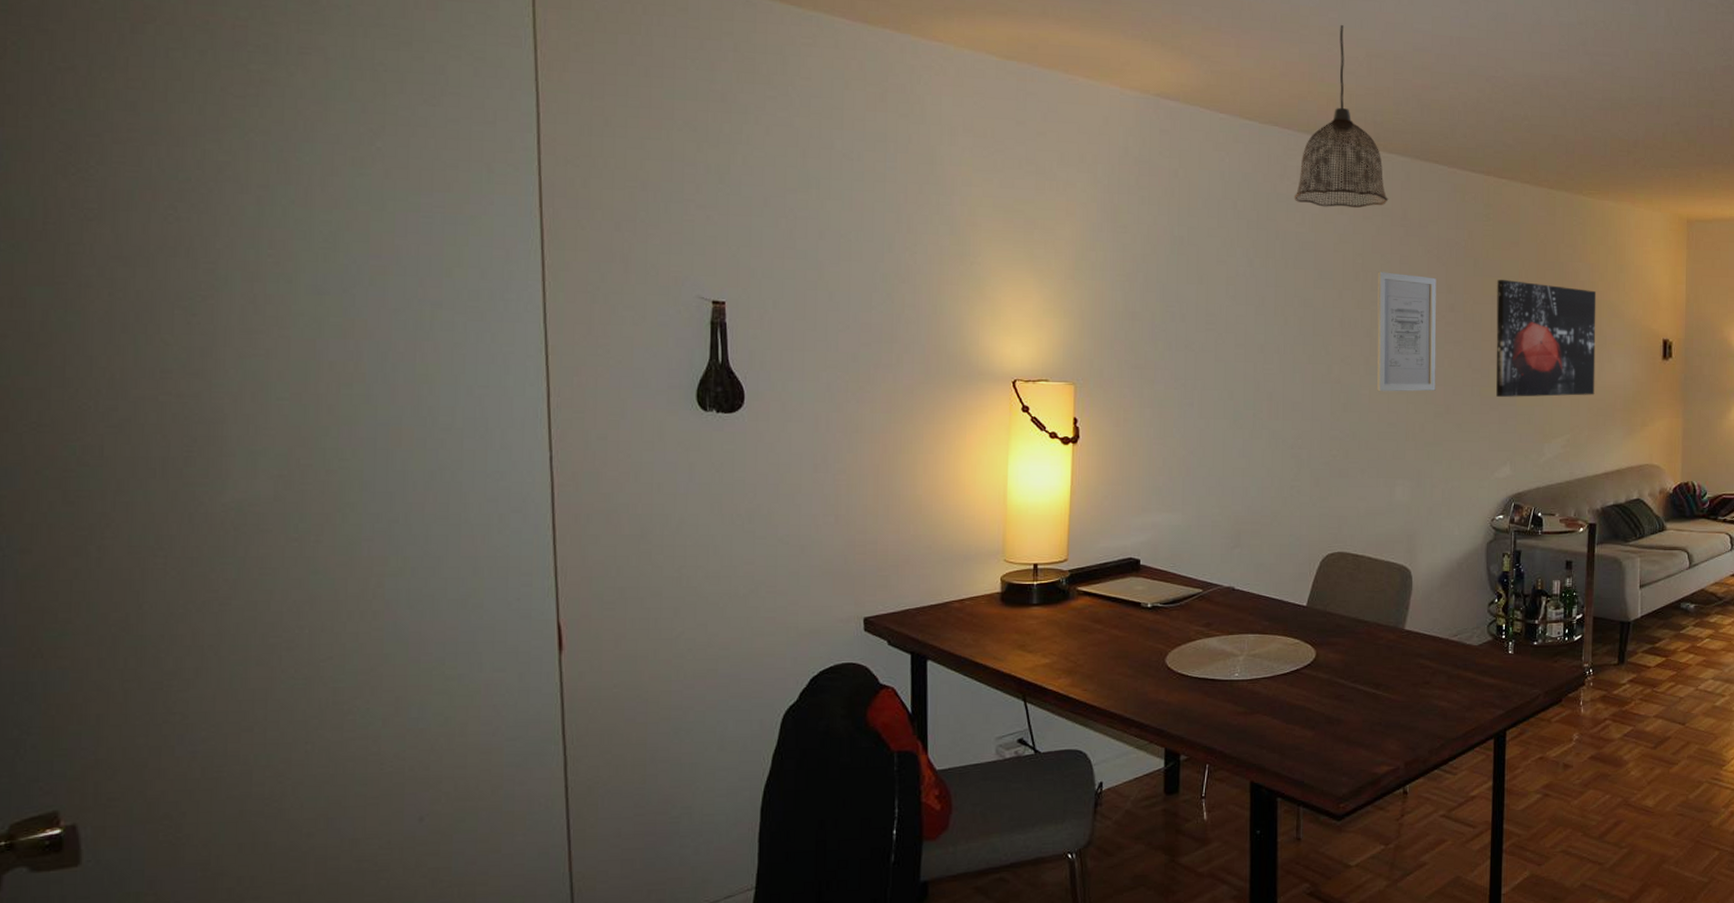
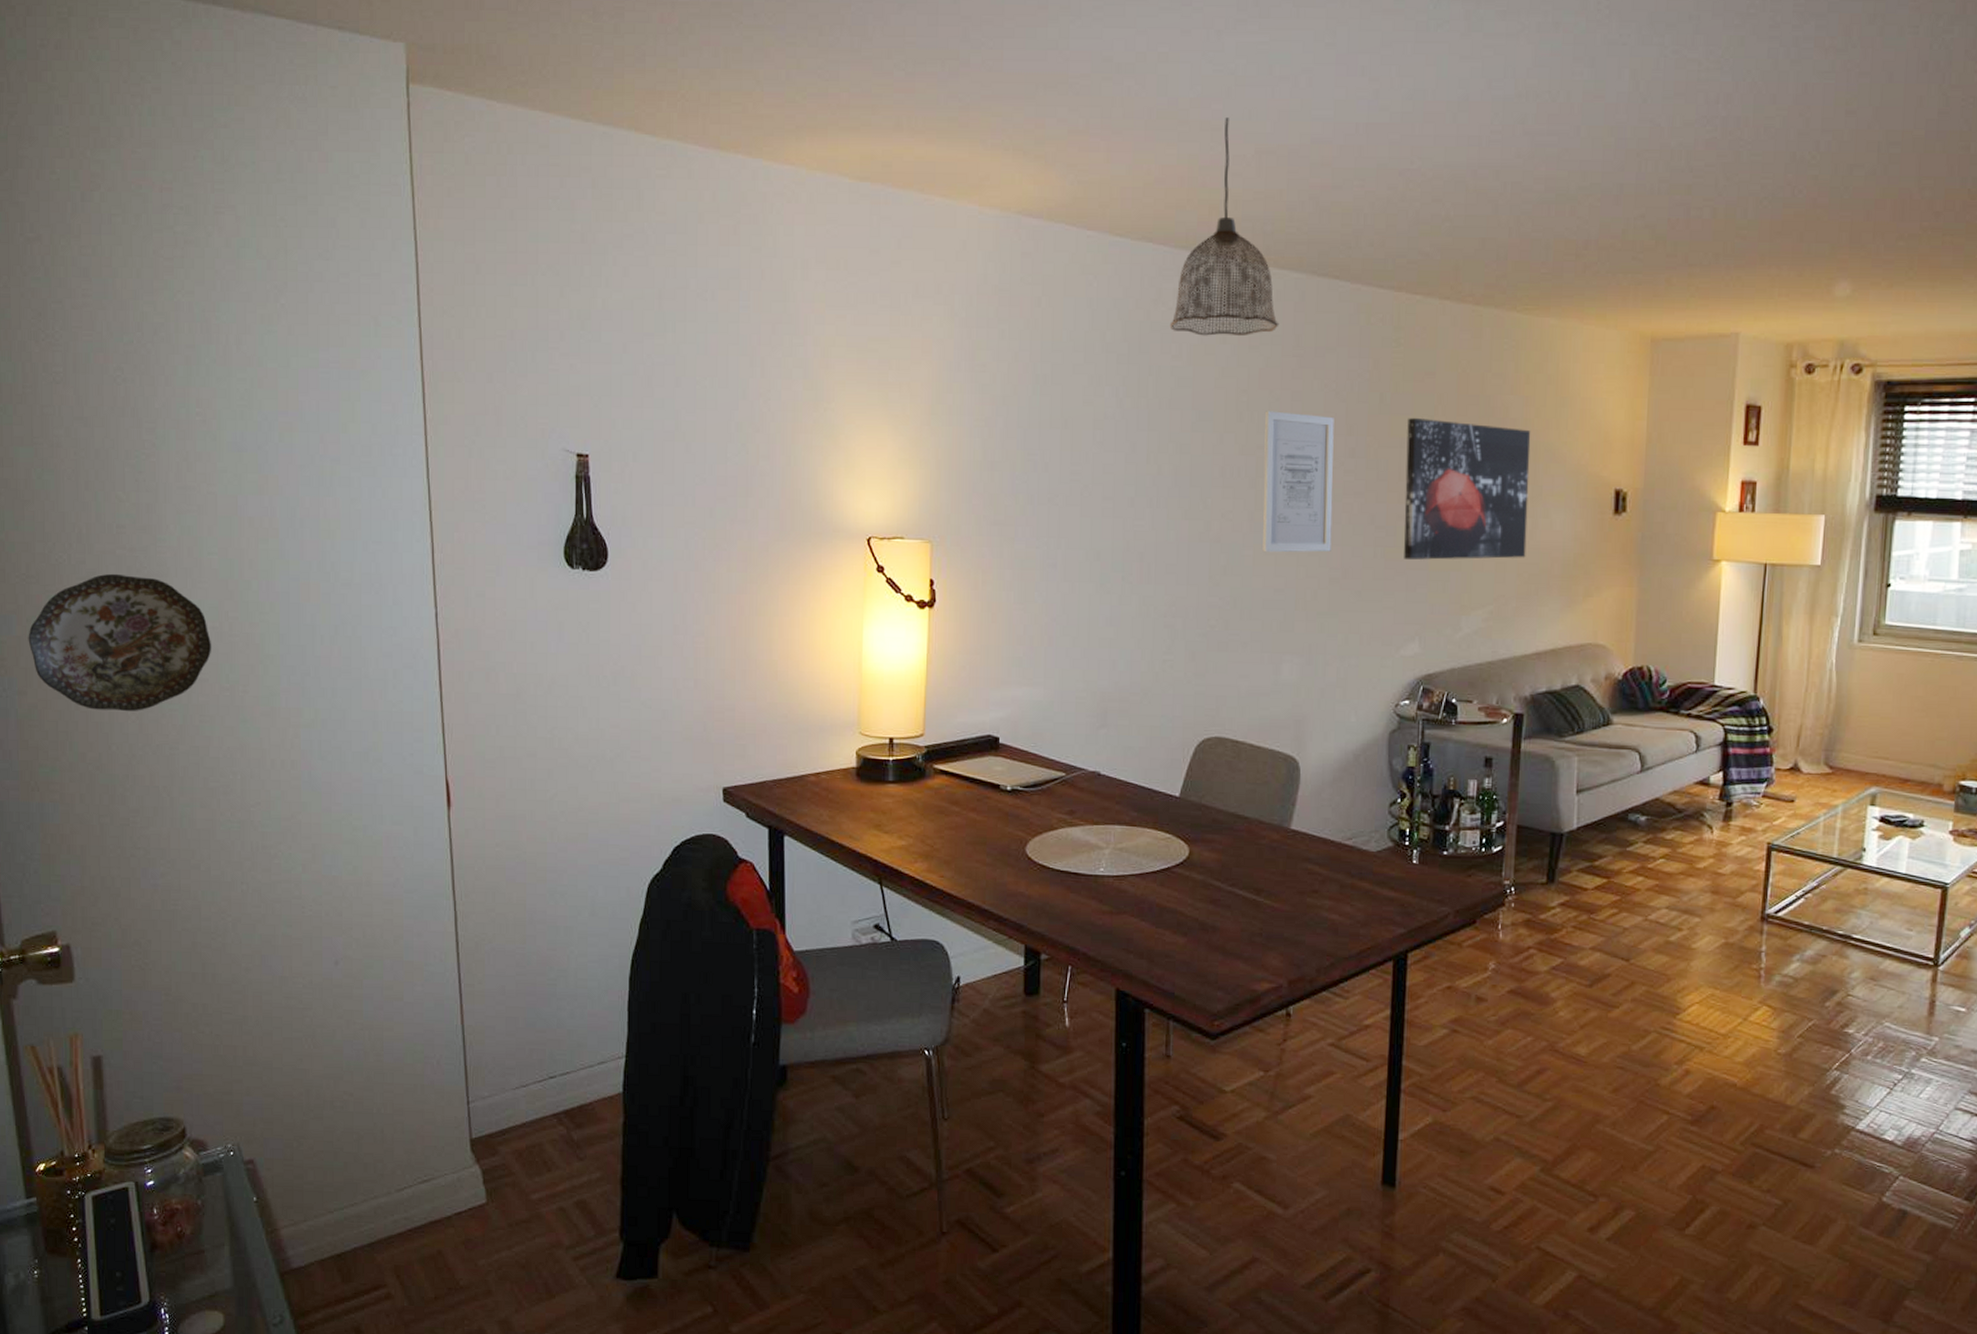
decorative plate: none [36,420,278,567] -> present [28,573,212,711]

